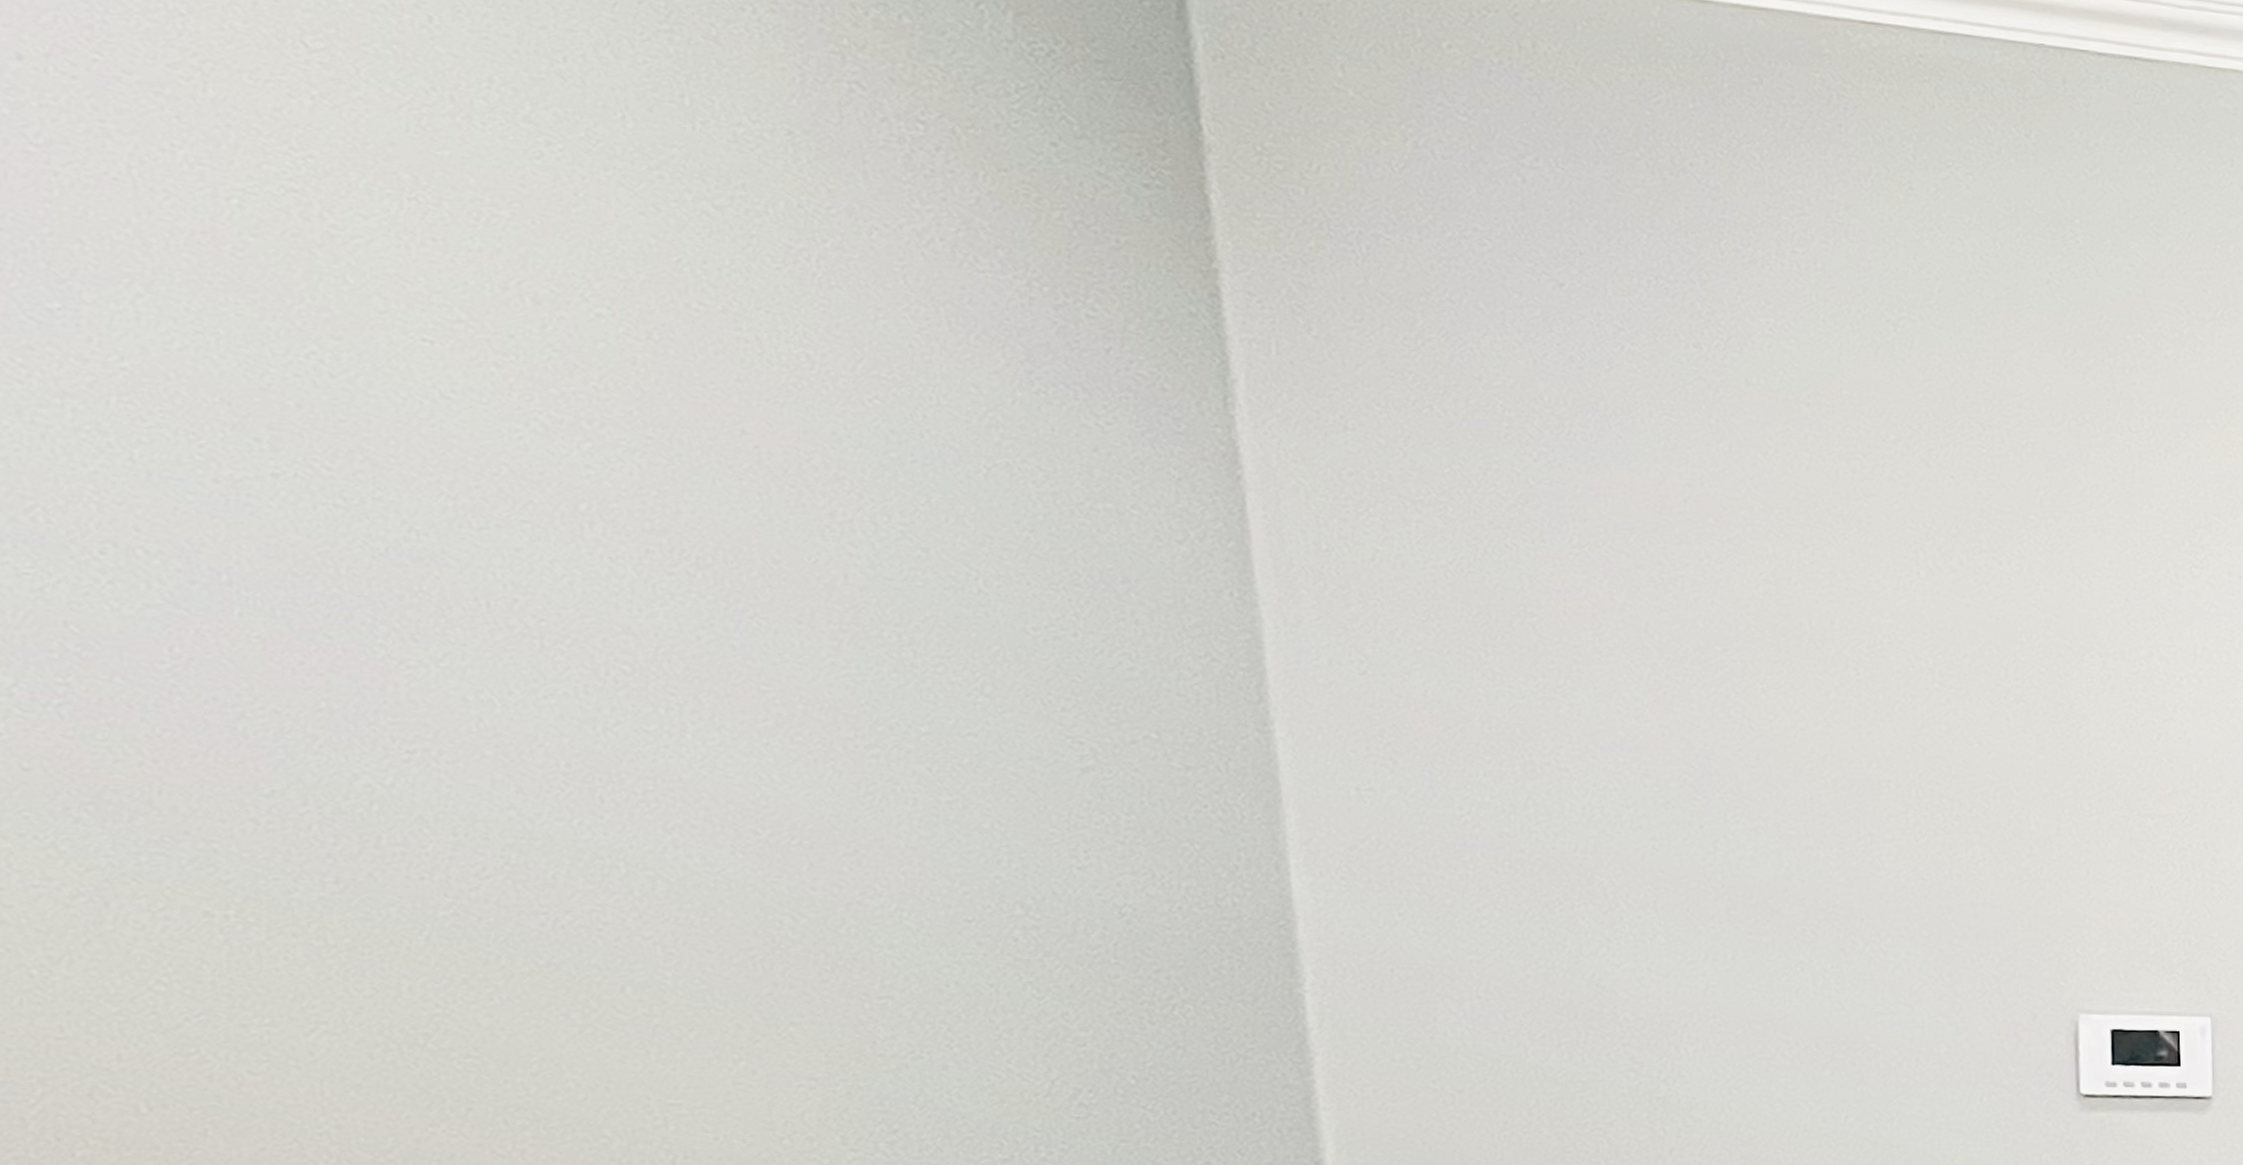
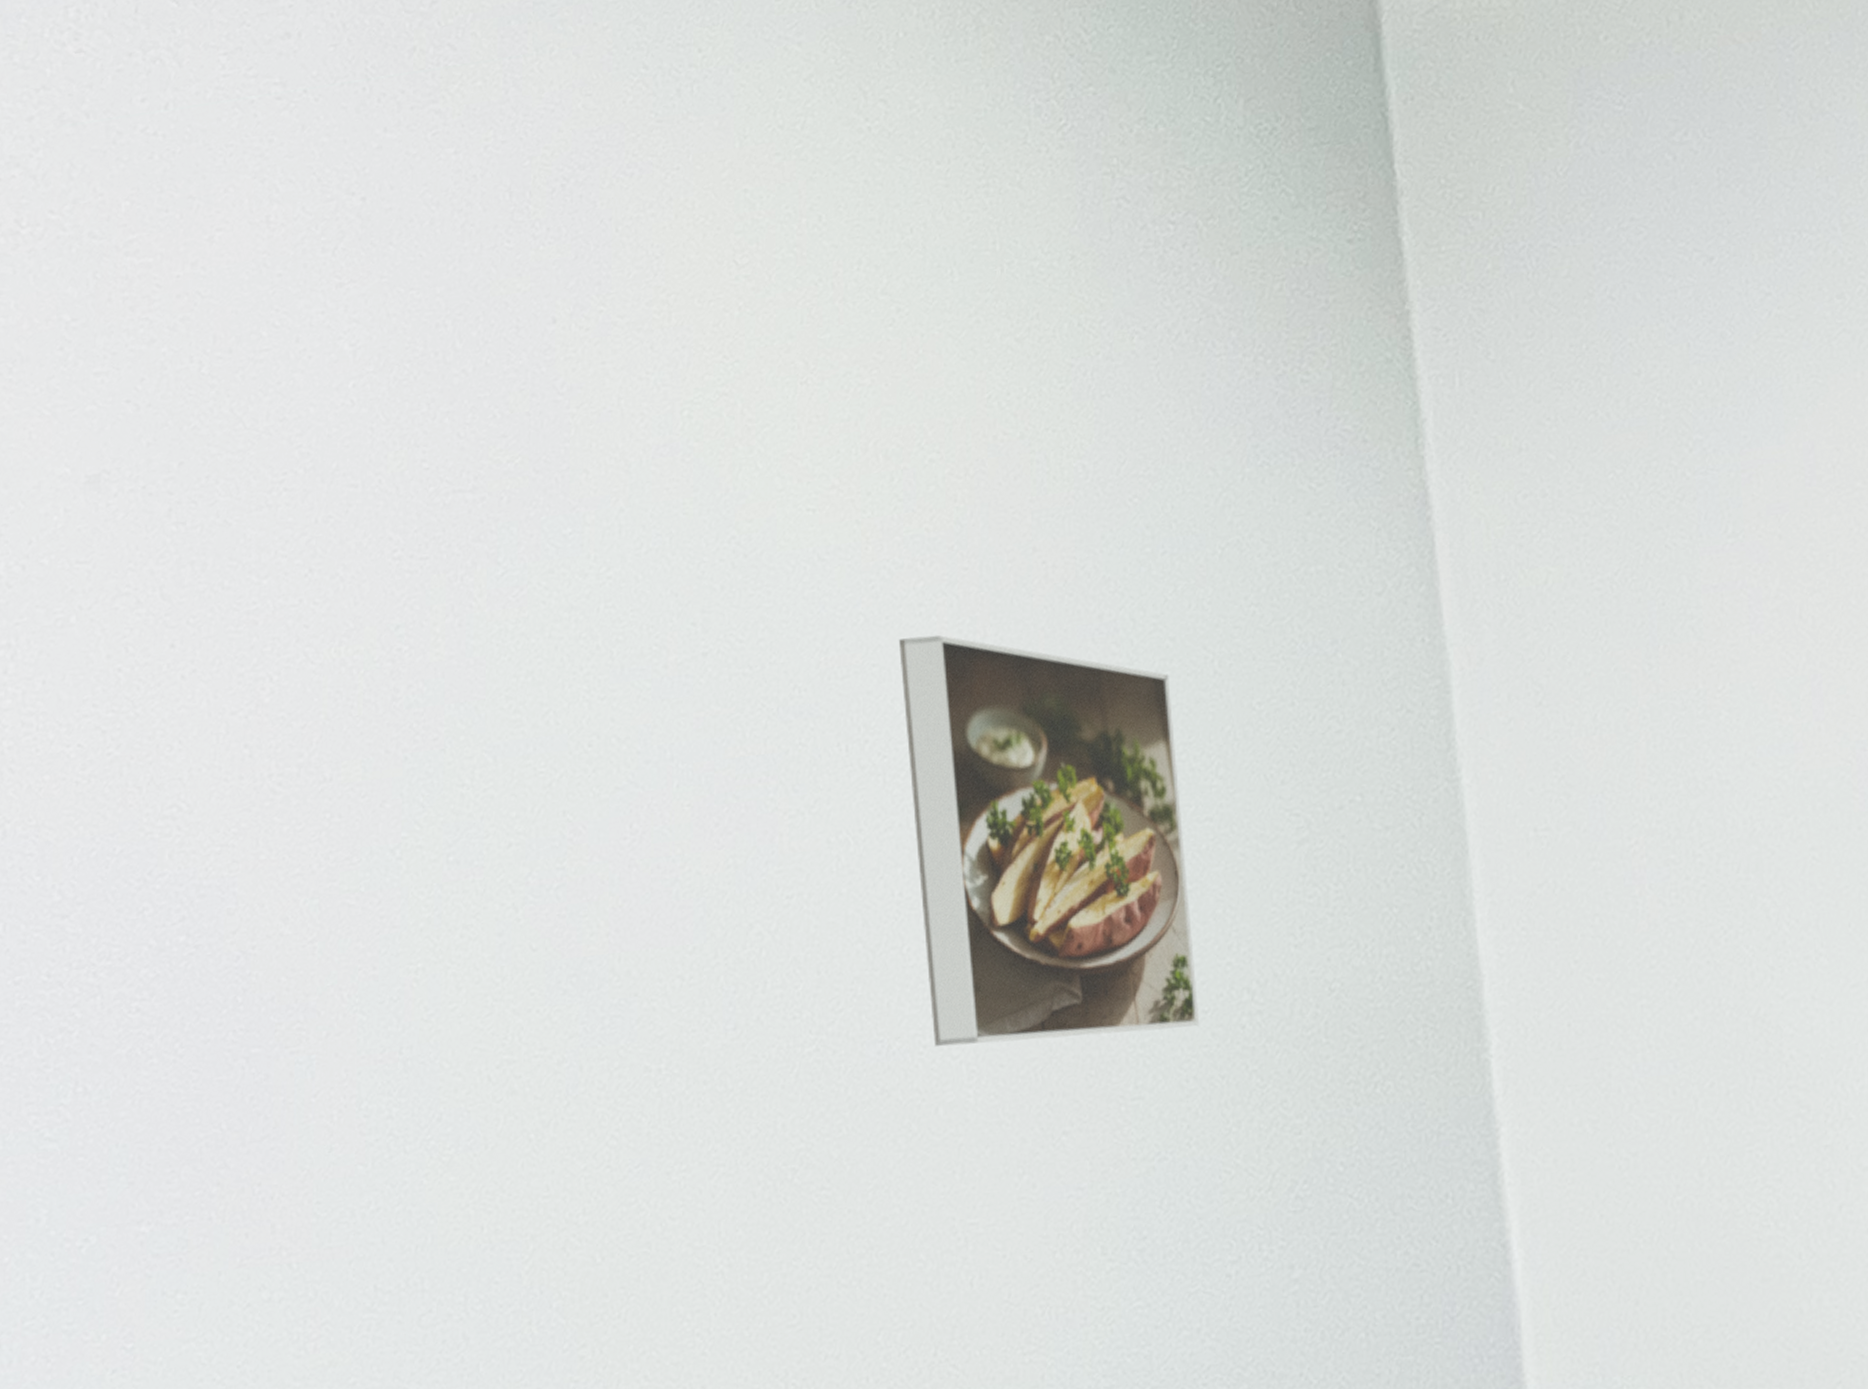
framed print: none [559,499,961,935] -> present [899,635,1199,1047]

